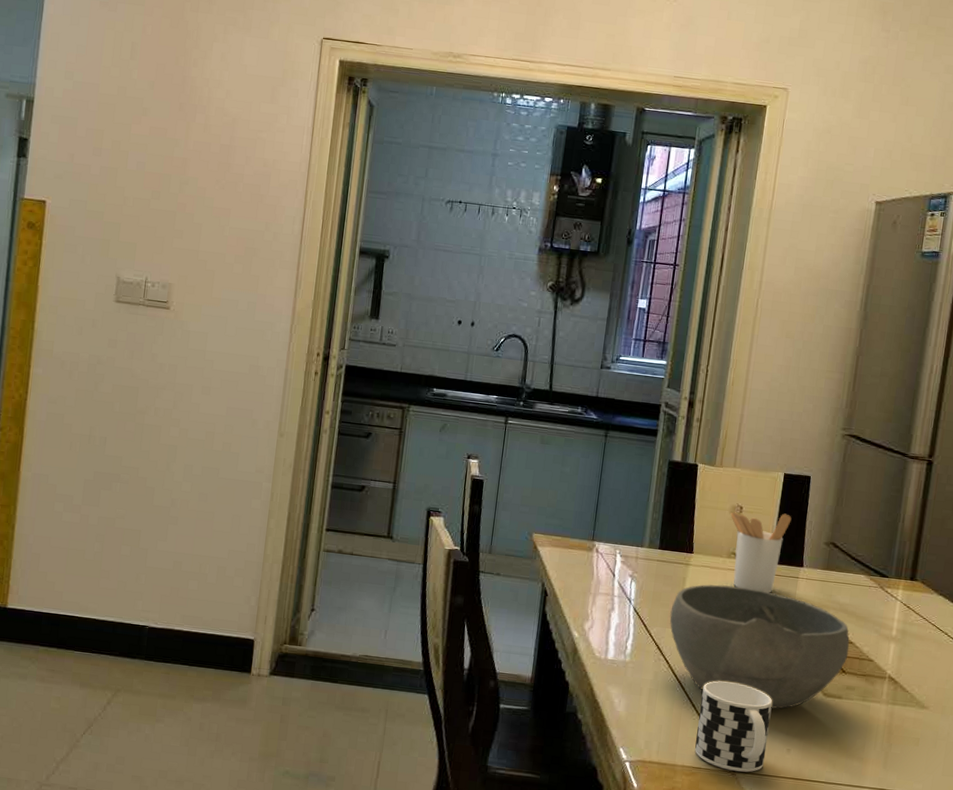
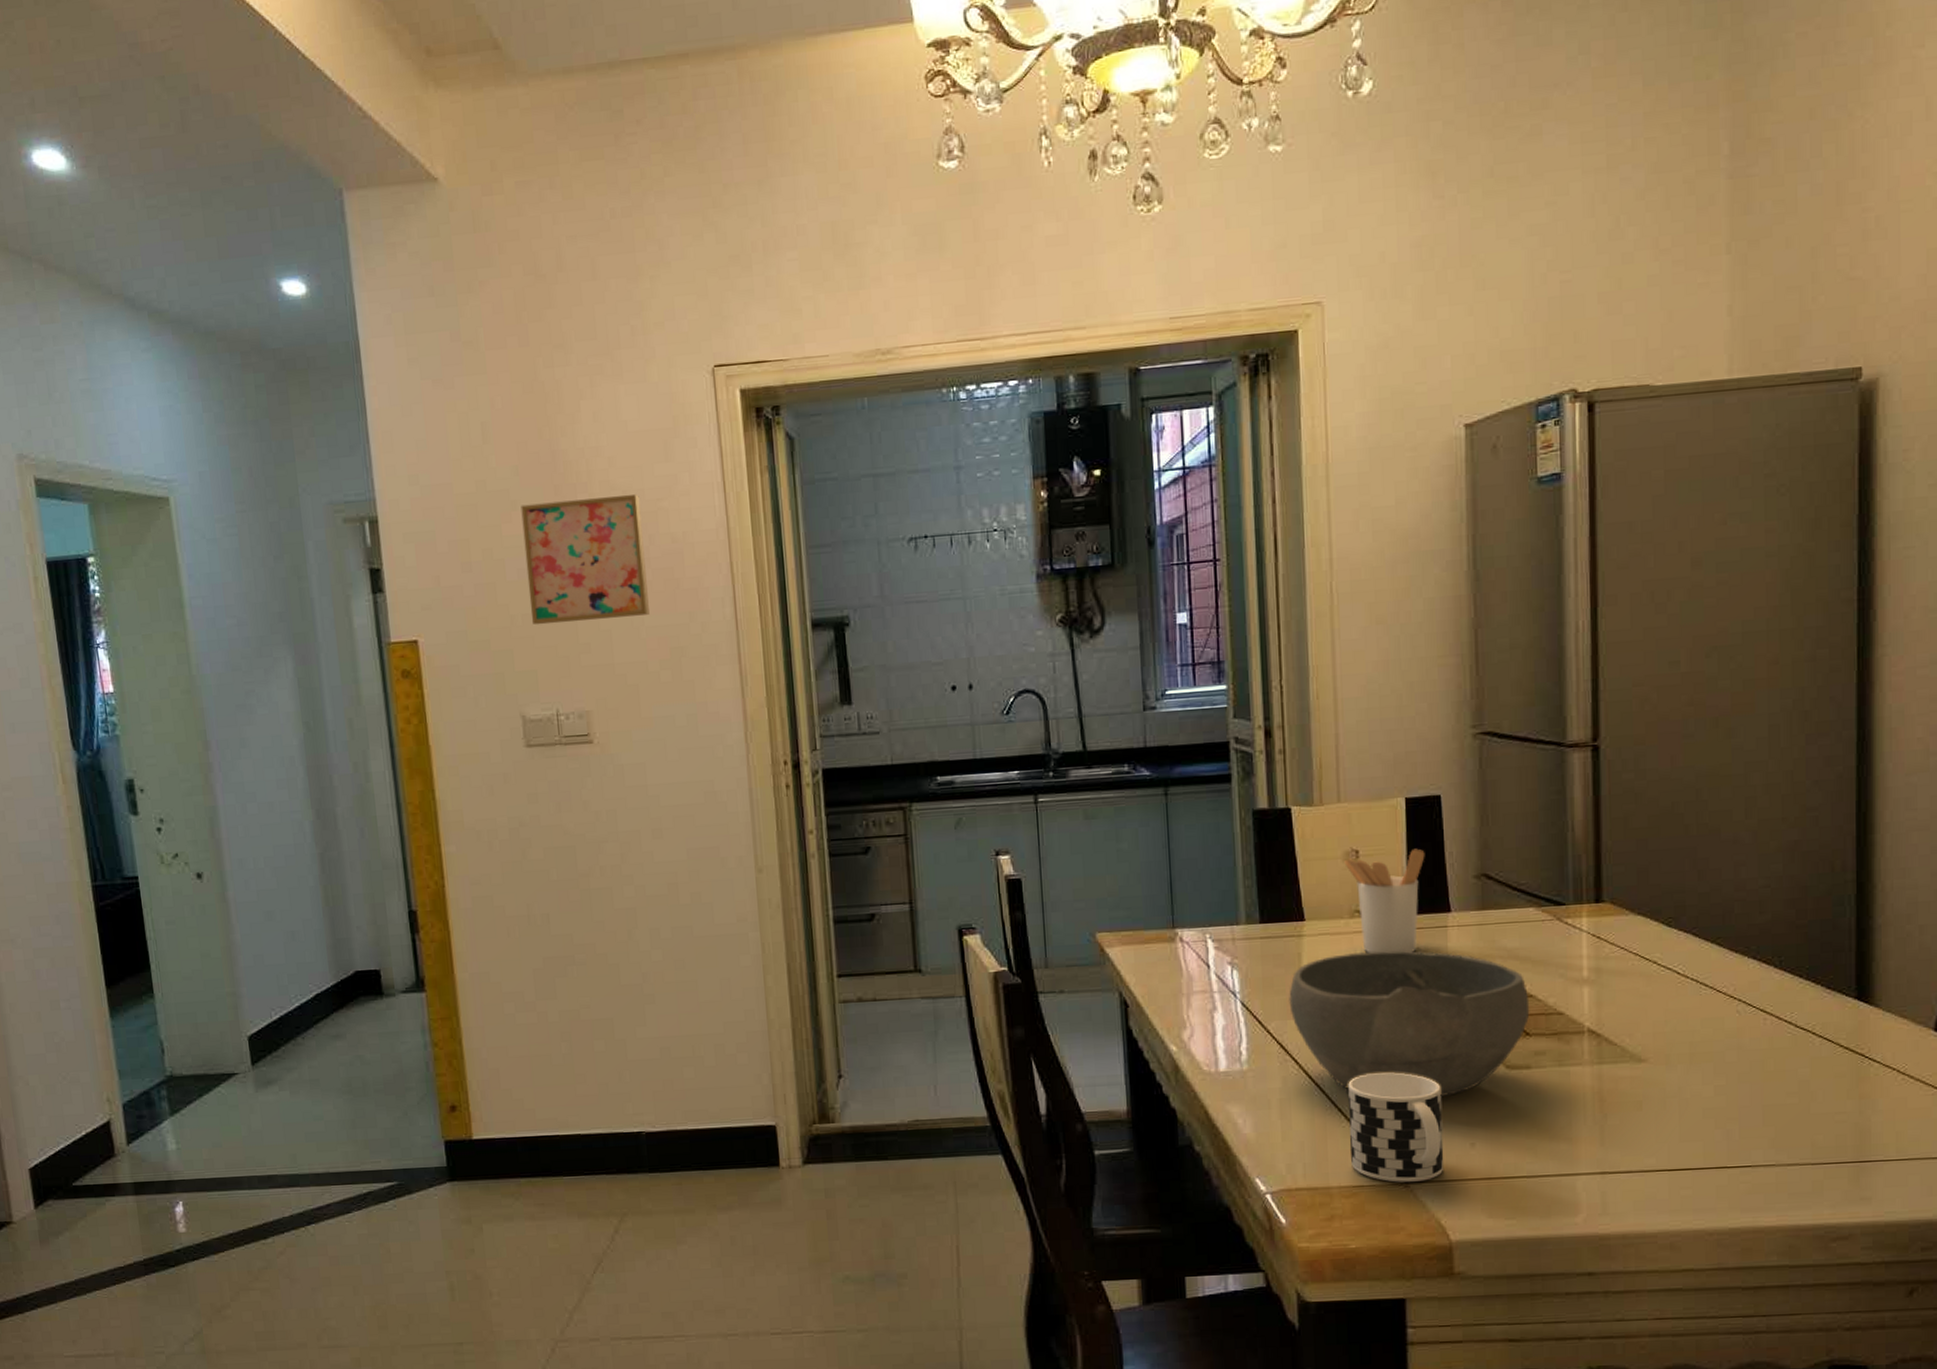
wall art: none [140,112,245,218] -> present [520,495,649,625]

